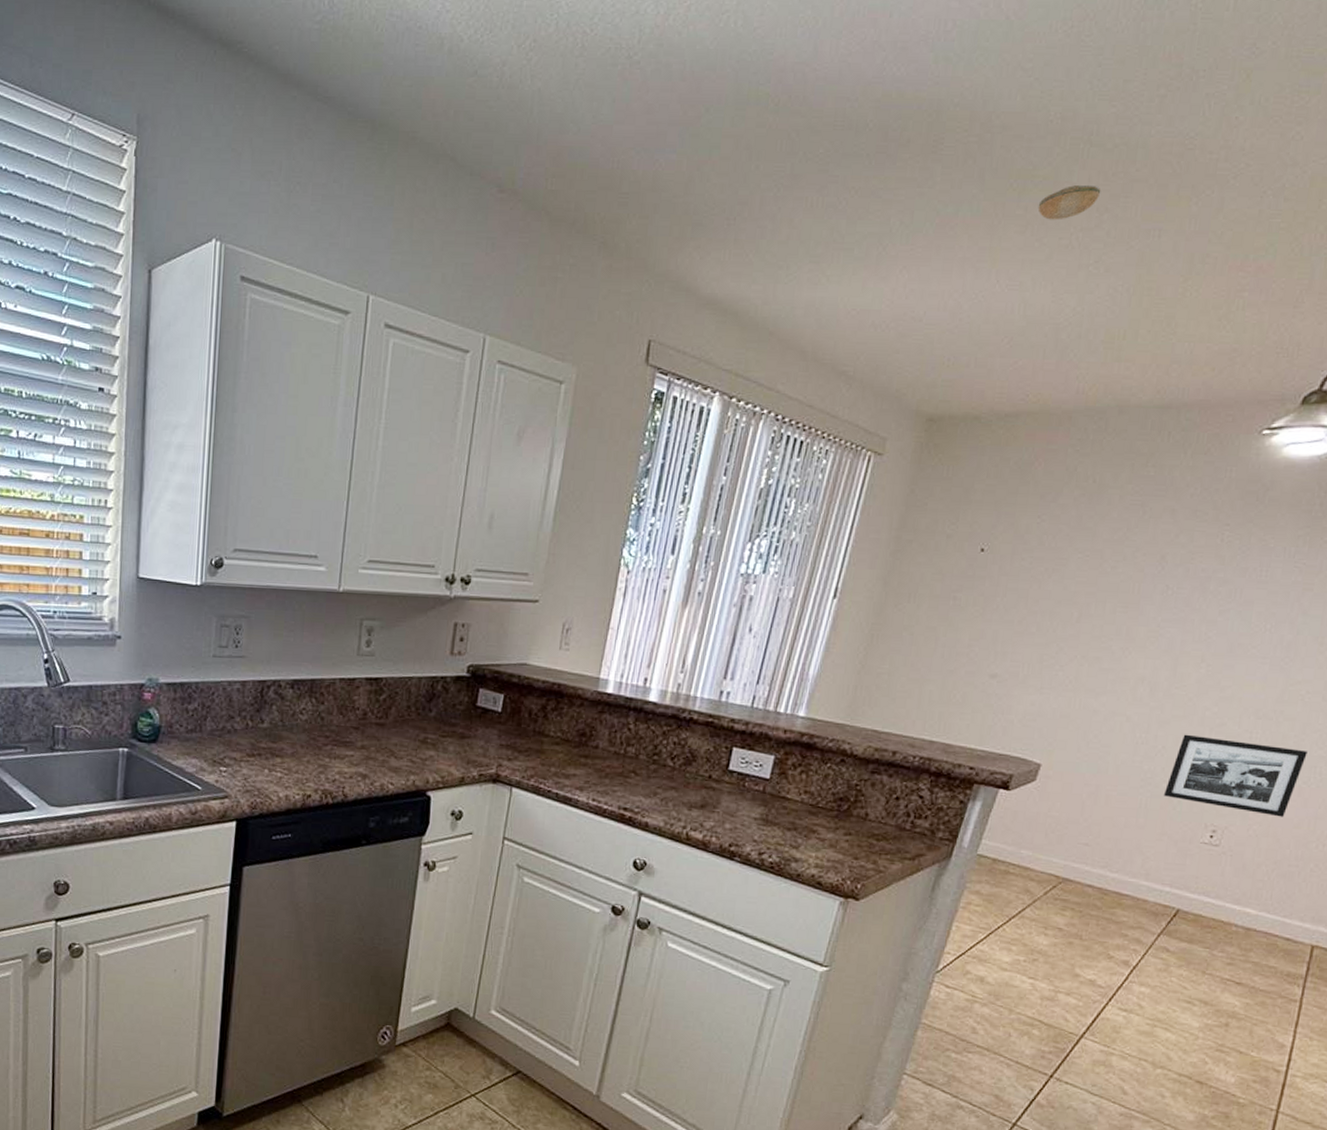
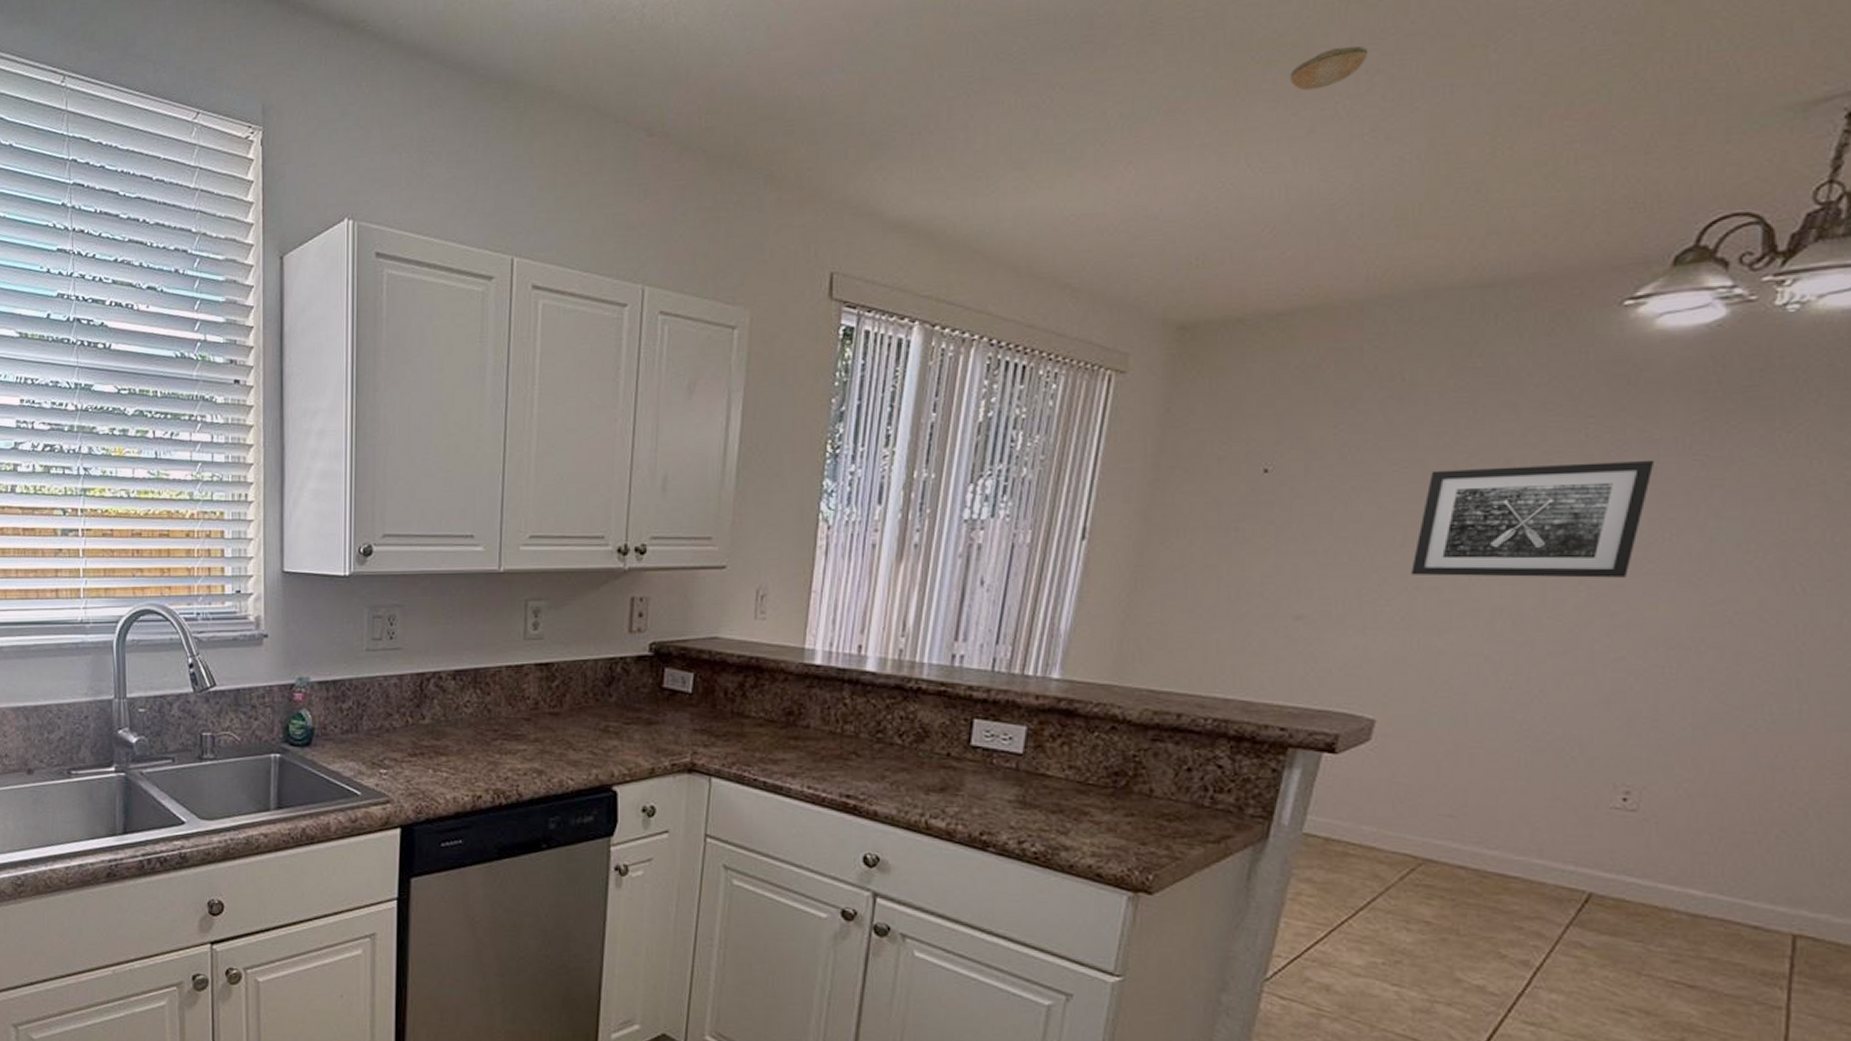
wall art: none [1081,560,1268,659] -> present [1411,461,1655,578]
picture frame: present [1164,734,1308,817] -> none [1550,673,1748,771]

